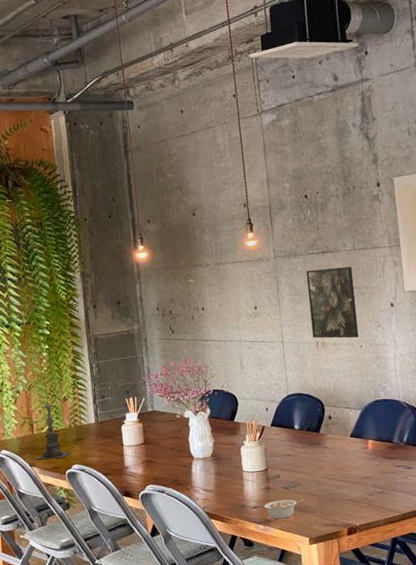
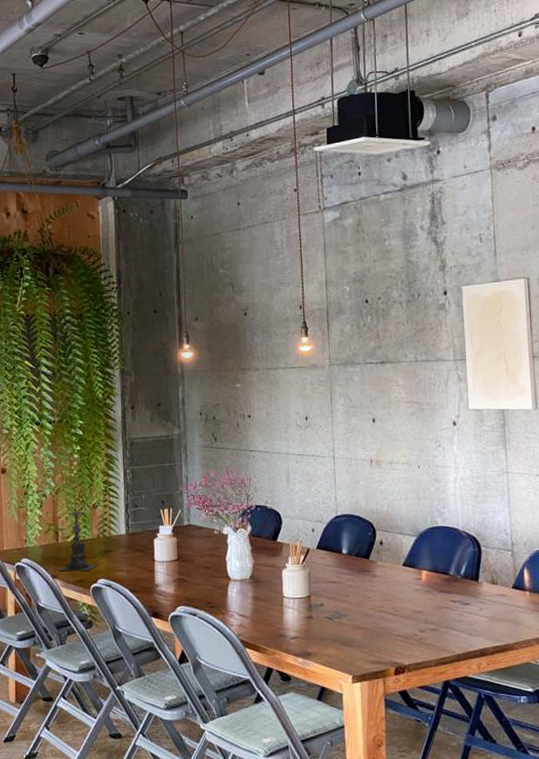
legume: present [263,499,303,520] -> none [304,631,348,653]
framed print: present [306,266,359,339] -> none [362,379,417,457]

